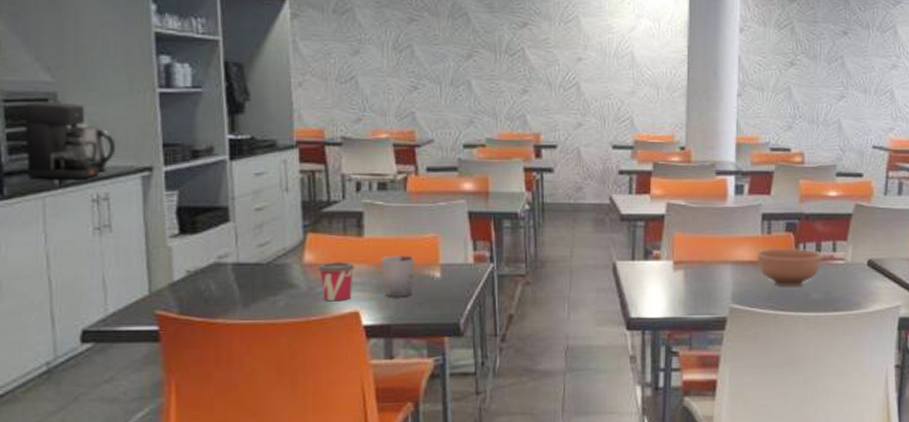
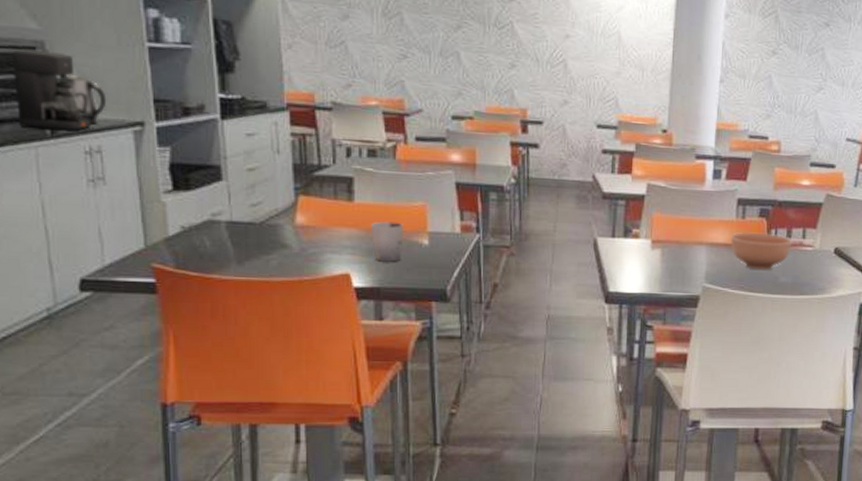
cup: present [316,262,355,302] -> none [308,225,346,263]

